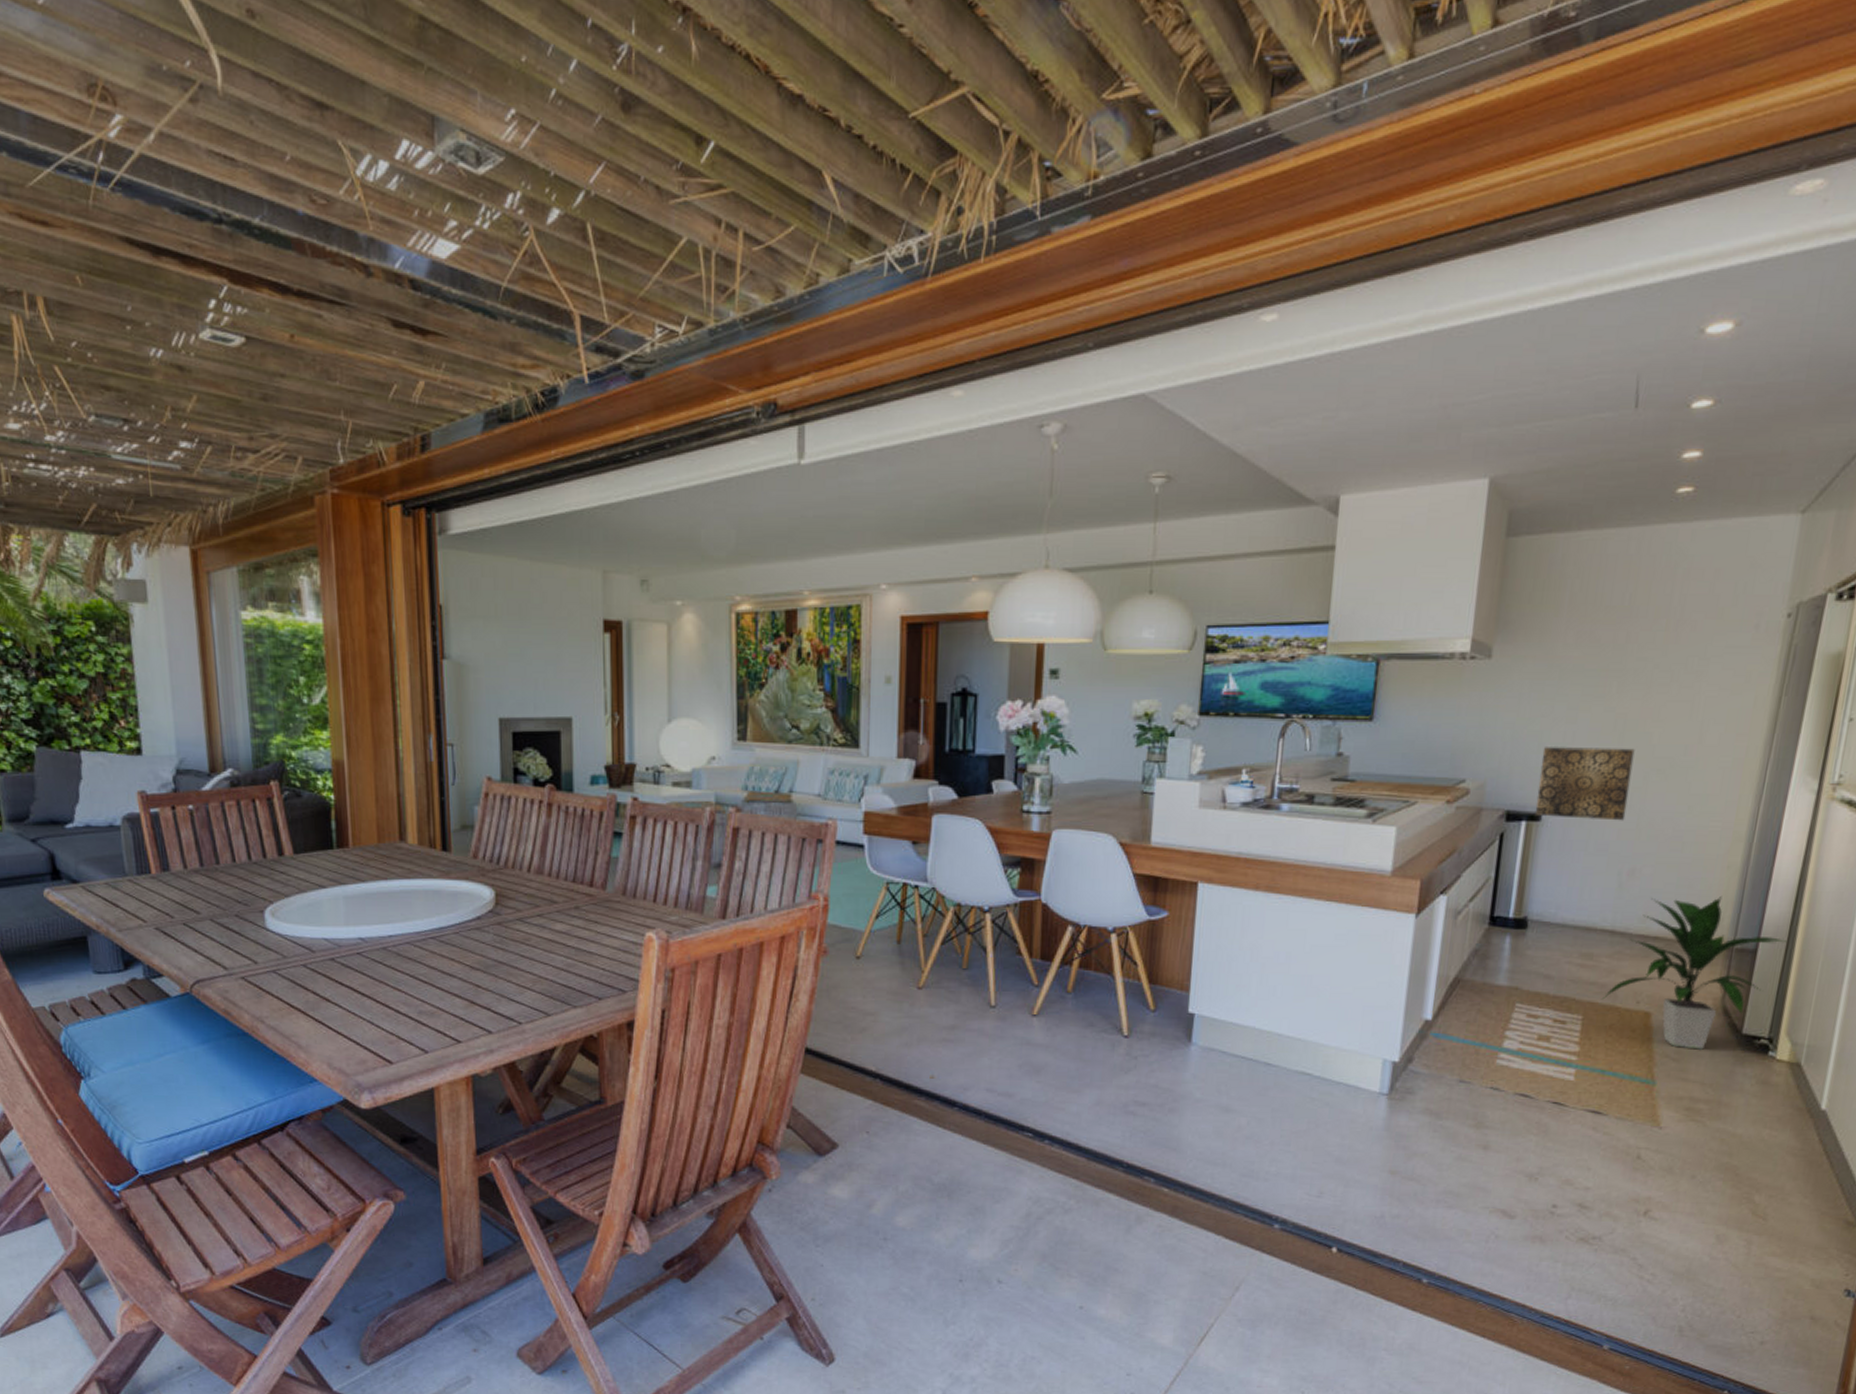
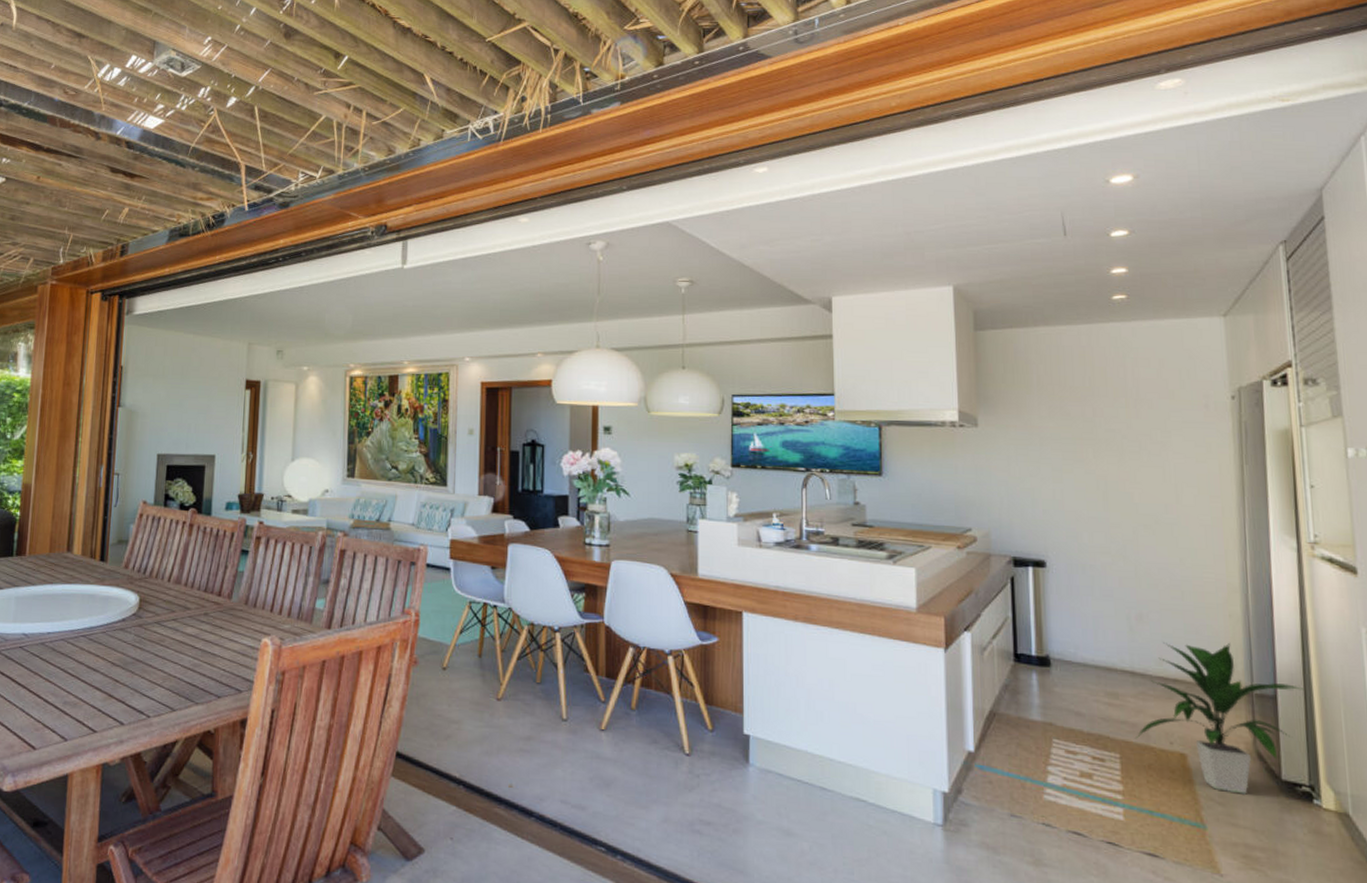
wall art: present [1534,747,1635,821] -> none [1037,502,1123,570]

